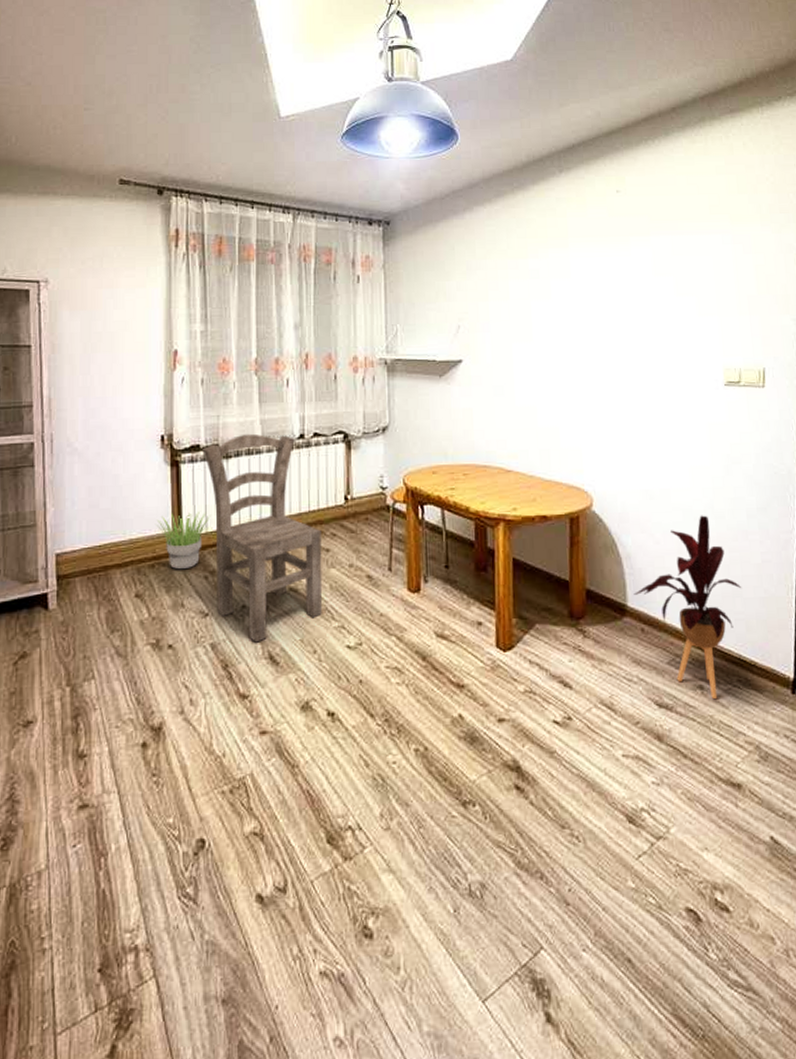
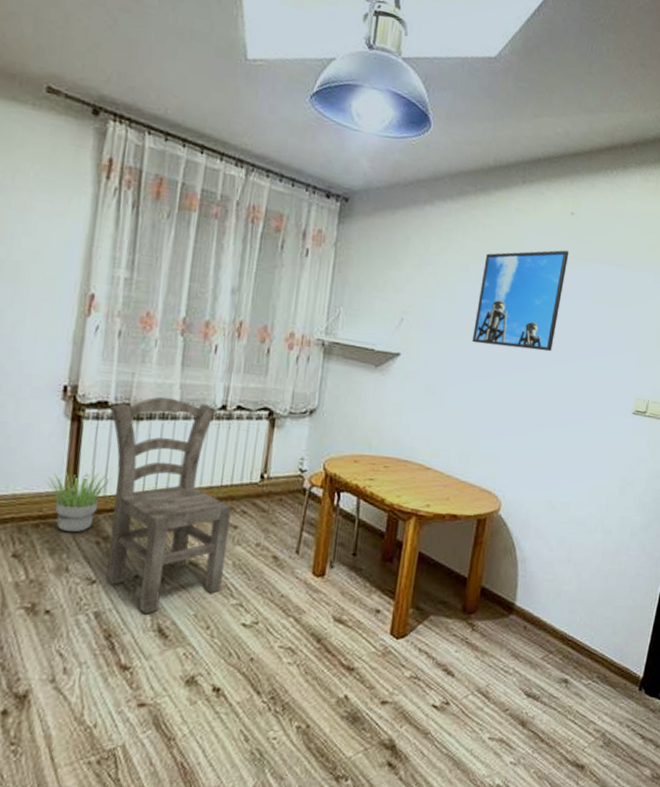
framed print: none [533,229,622,338] -> present [472,250,569,352]
house plant: present [633,515,742,699] -> none [522,529,615,691]

